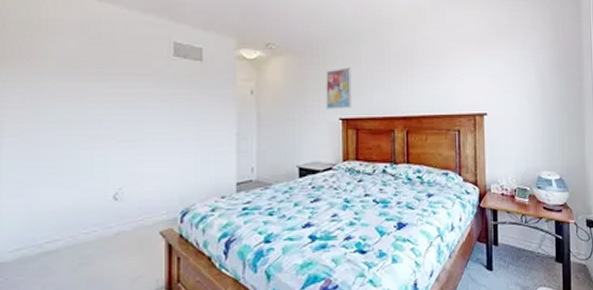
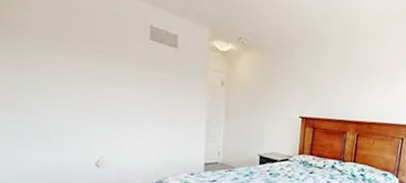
wall art: present [326,67,352,110] -> none [289,69,315,109]

